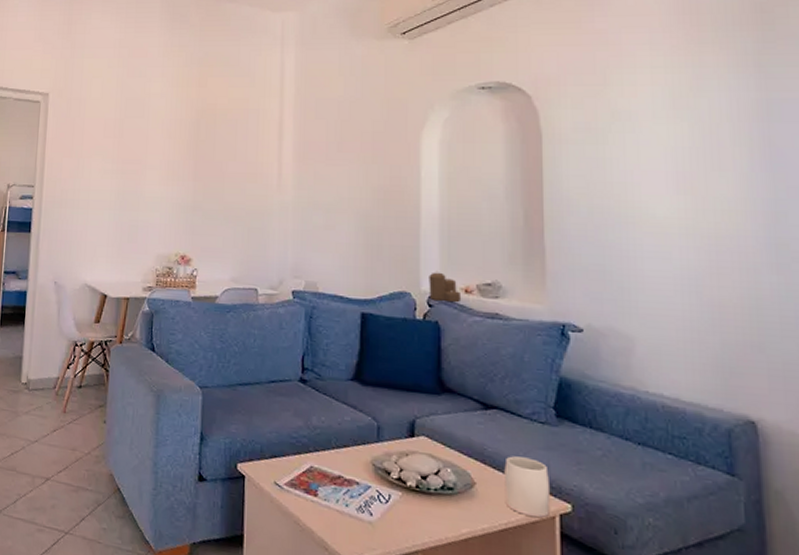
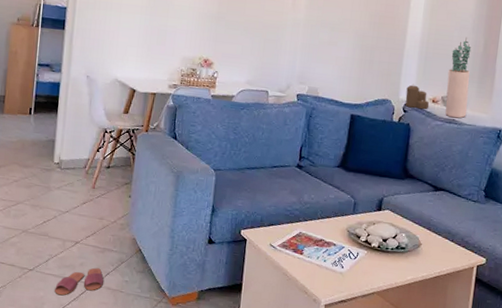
slippers: none [24,511,78,546] -> present [55,267,104,296]
vase: none [481,208,514,312] -> present [445,37,472,119]
mug: present [504,456,551,518] -> none [441,225,474,268]

